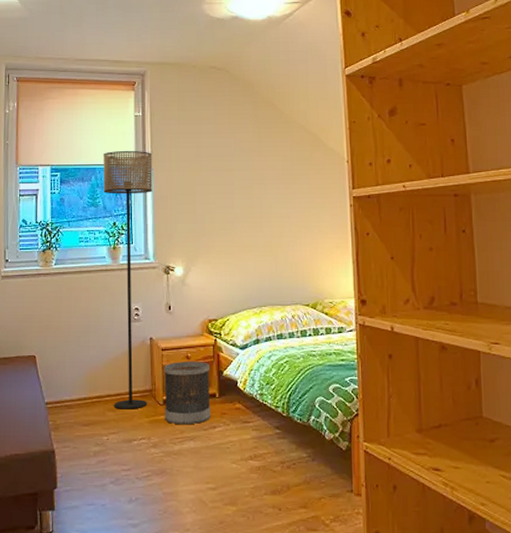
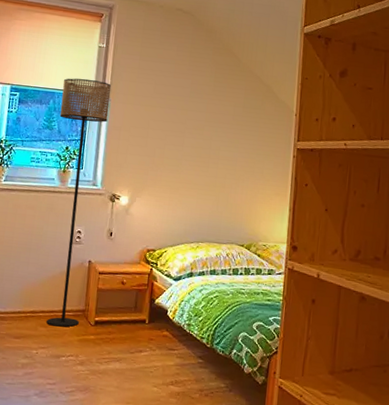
wastebasket: present [164,362,211,425] -> none [94,286,143,347]

